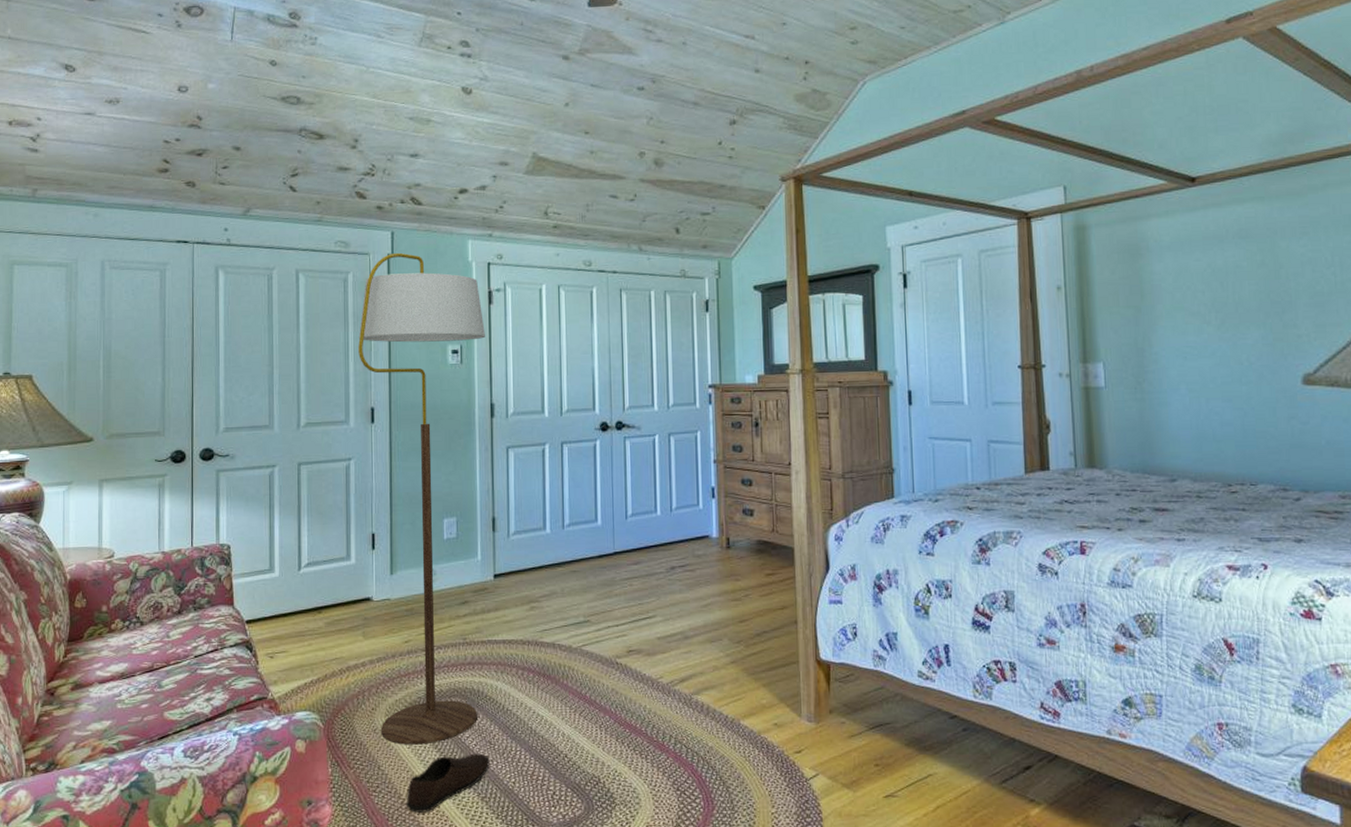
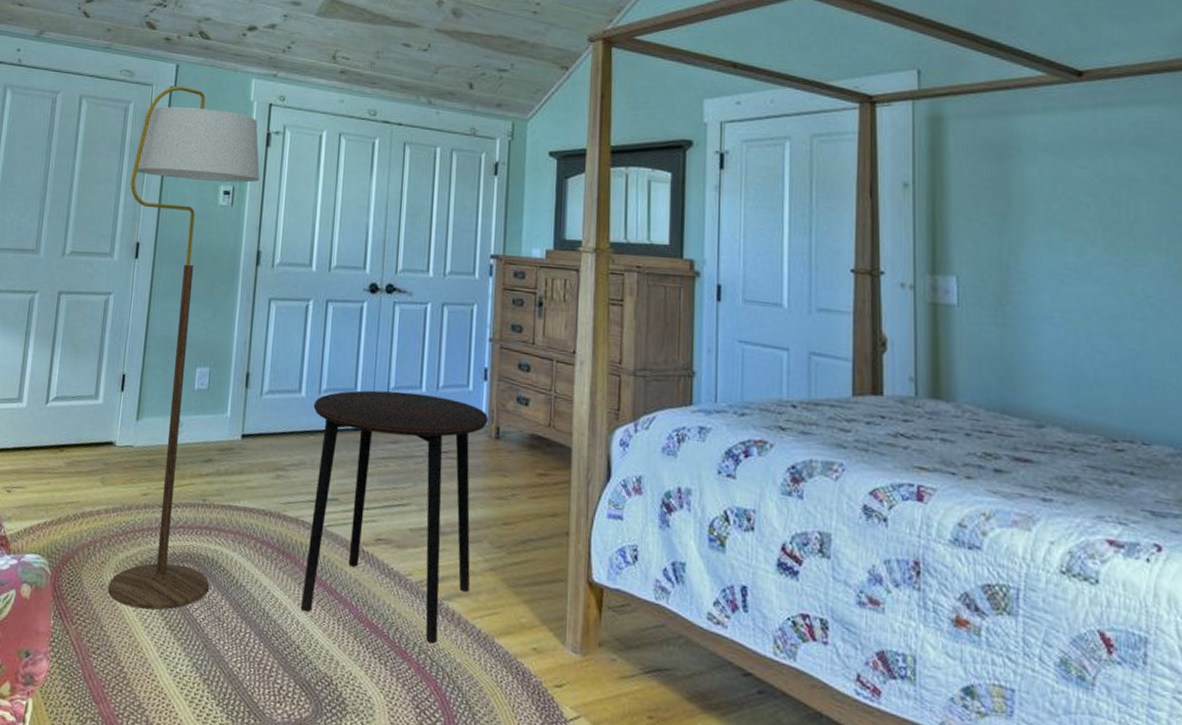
shoe: present [406,753,490,814] -> none [124,626,217,687]
side table: none [558,517,719,734] -> present [300,390,488,644]

